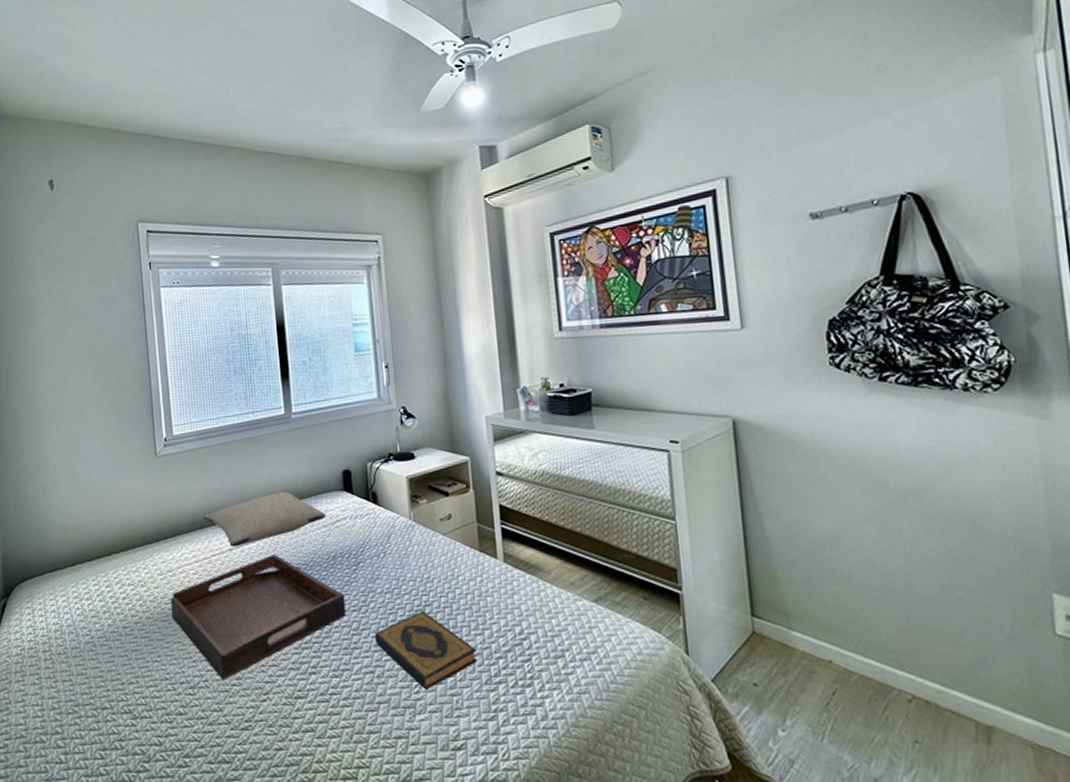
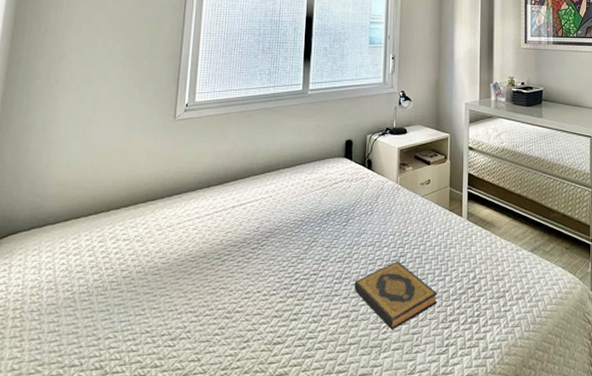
serving tray: present [170,554,346,680] -> none [163,212,333,331]
pillow: present [203,492,326,547] -> none [211,157,326,205]

